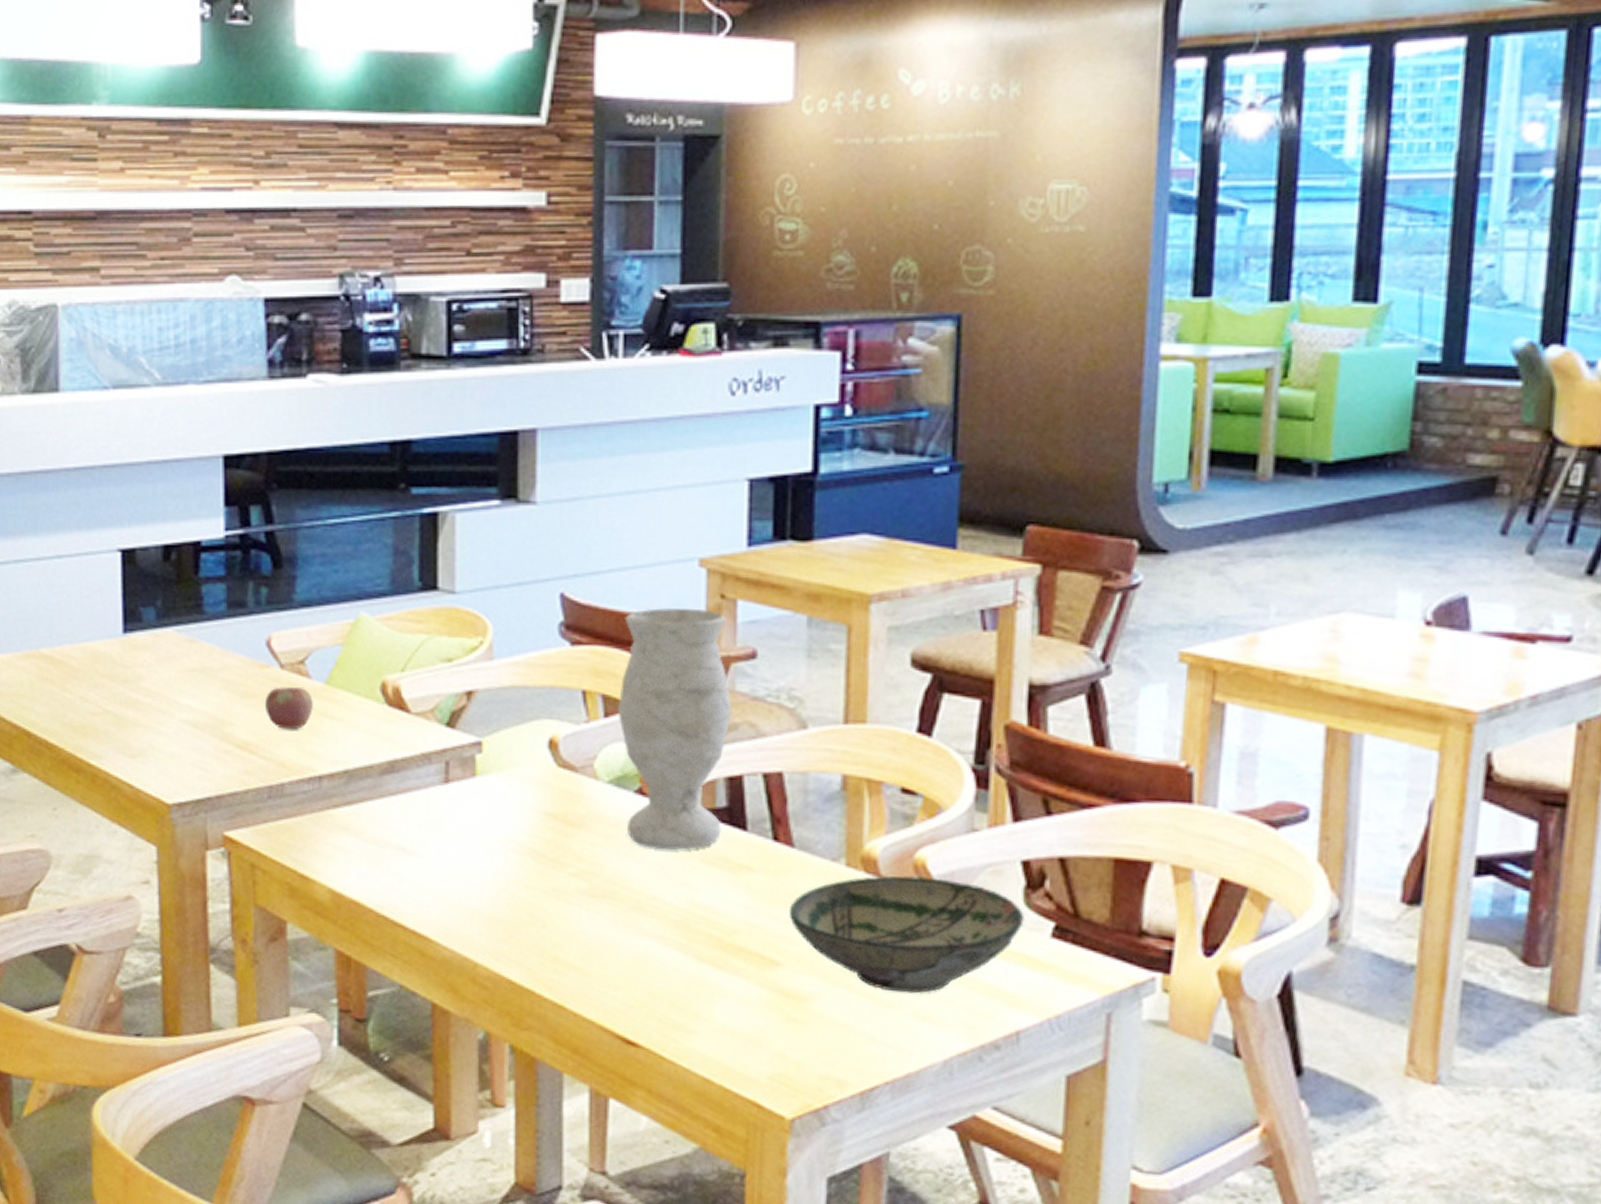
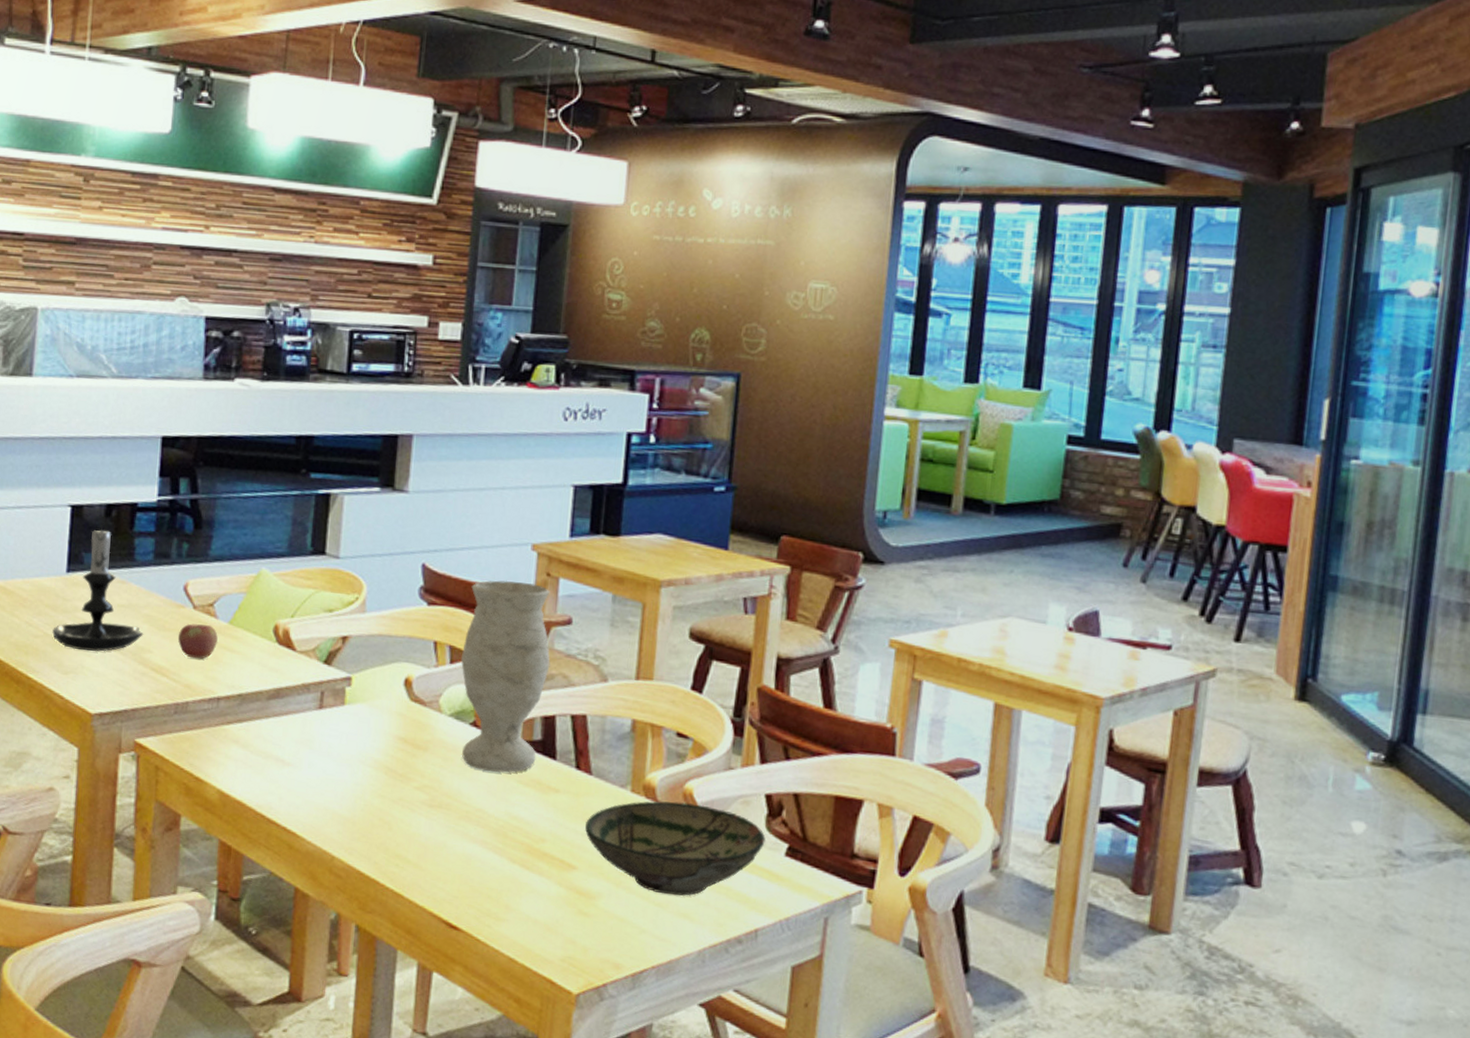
candle holder: none [113,567,222,729] -> present [52,522,144,652]

